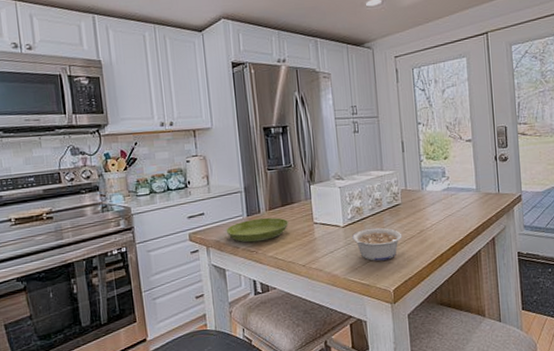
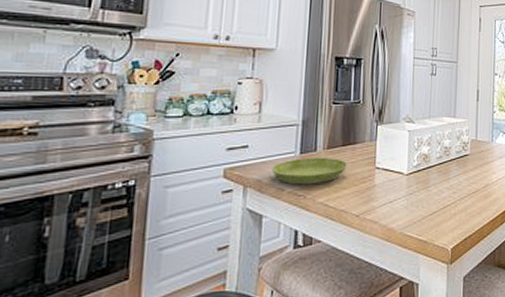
legume: present [352,227,403,261] -> none [415,178,467,215]

